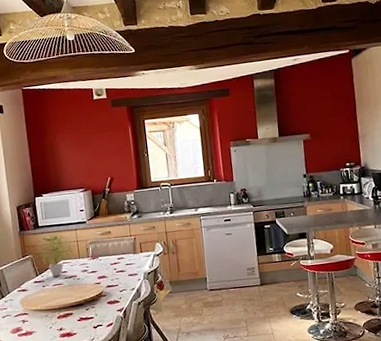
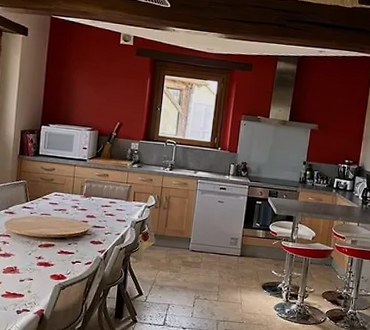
potted plant: present [36,232,77,277] -> none [32,163,72,207]

